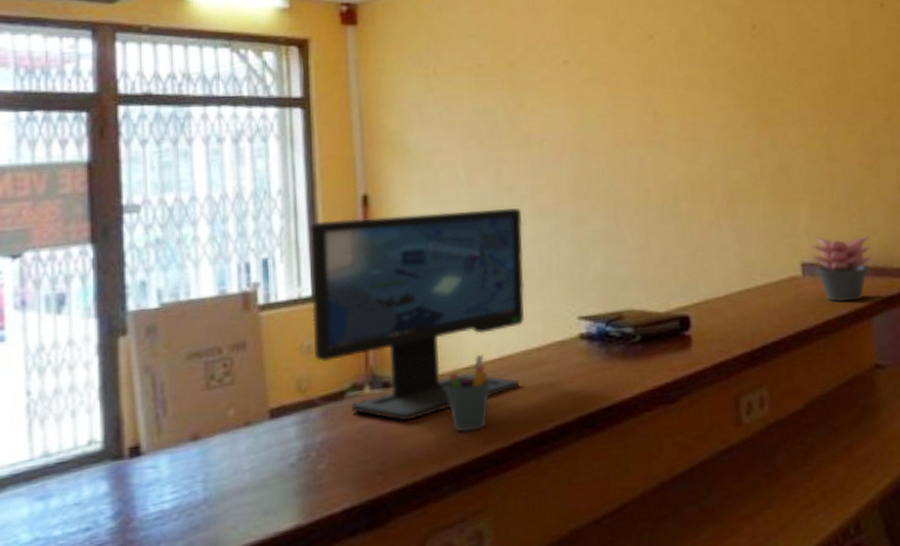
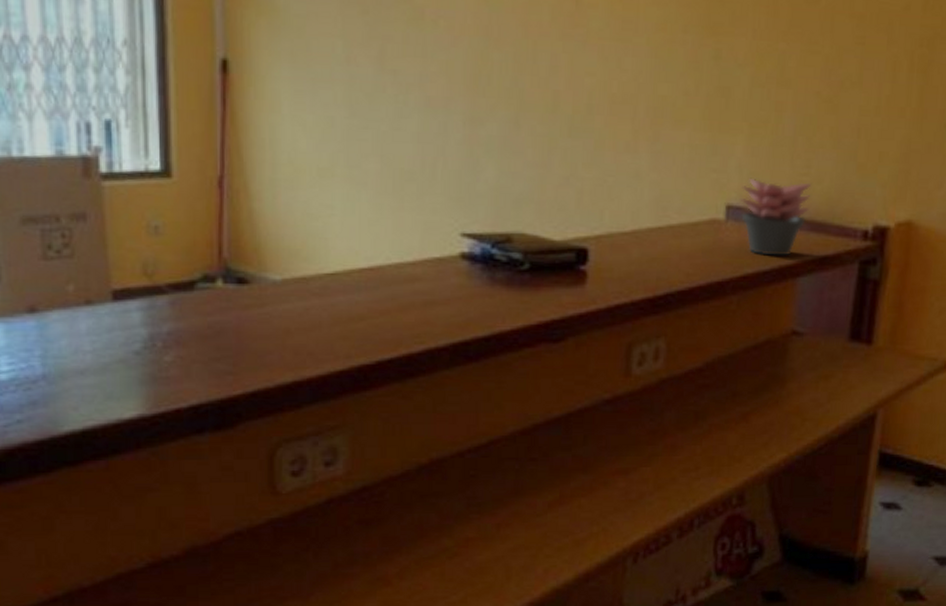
computer monitor: present [310,208,525,422] -> none [160,83,407,323]
pen holder: present [445,354,491,433] -> none [306,260,357,344]

